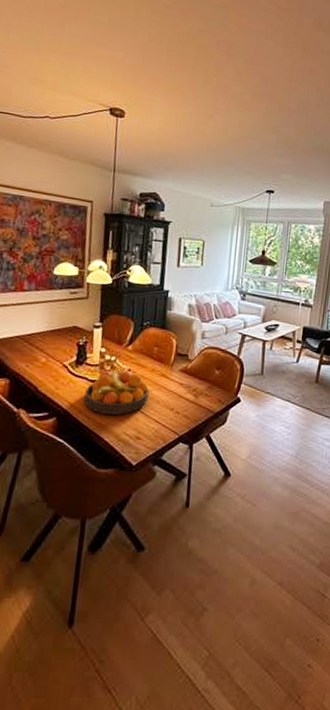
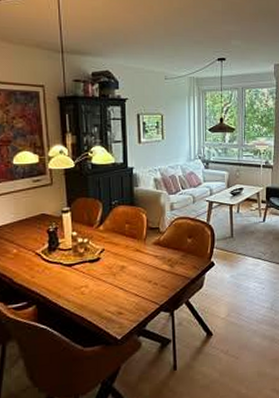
fruit bowl: present [84,370,149,415] -> none [62,250,125,295]

